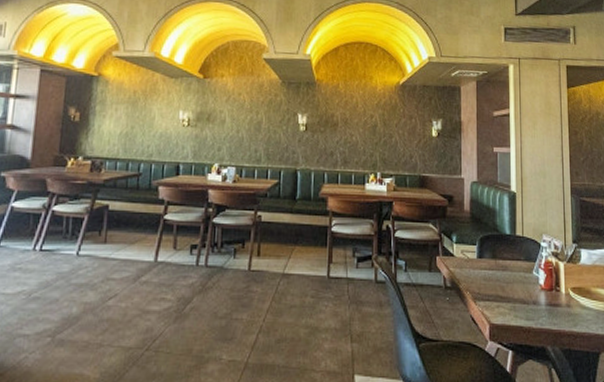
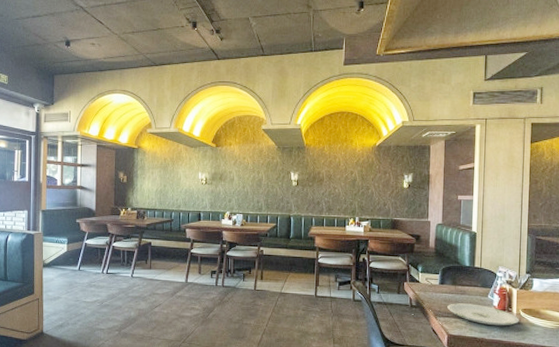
plate: none [488,282,569,310] -> present [447,303,519,326]

